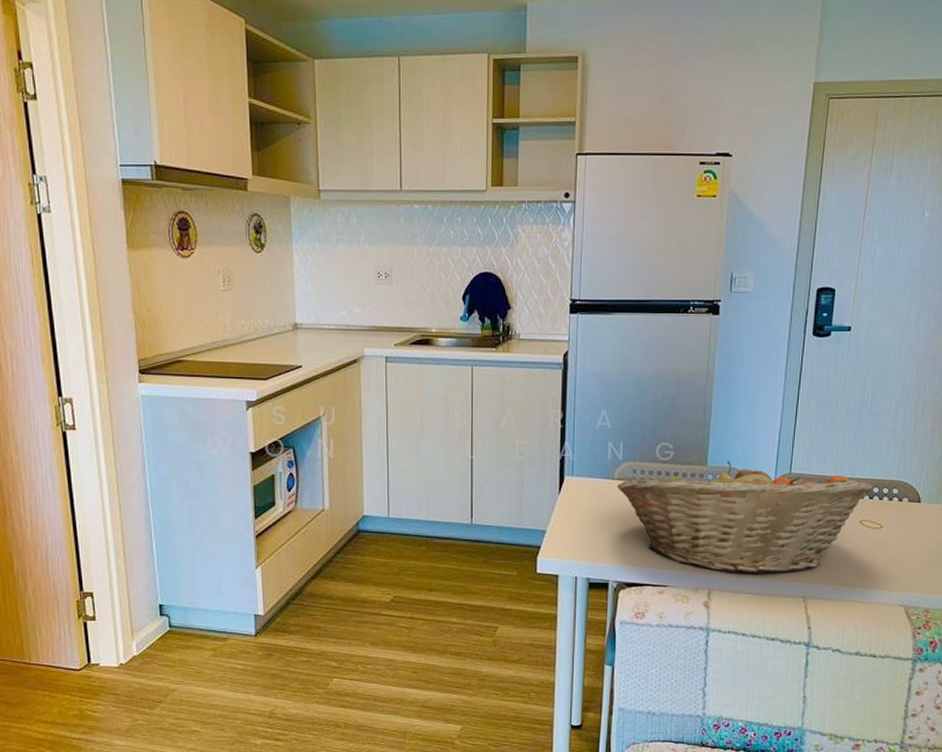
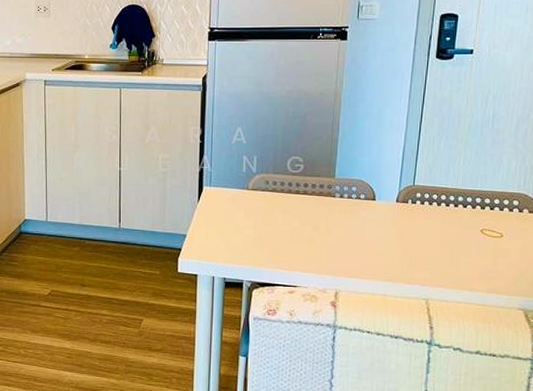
fruit basket: present [616,461,874,575] -> none [251,174,495,278]

